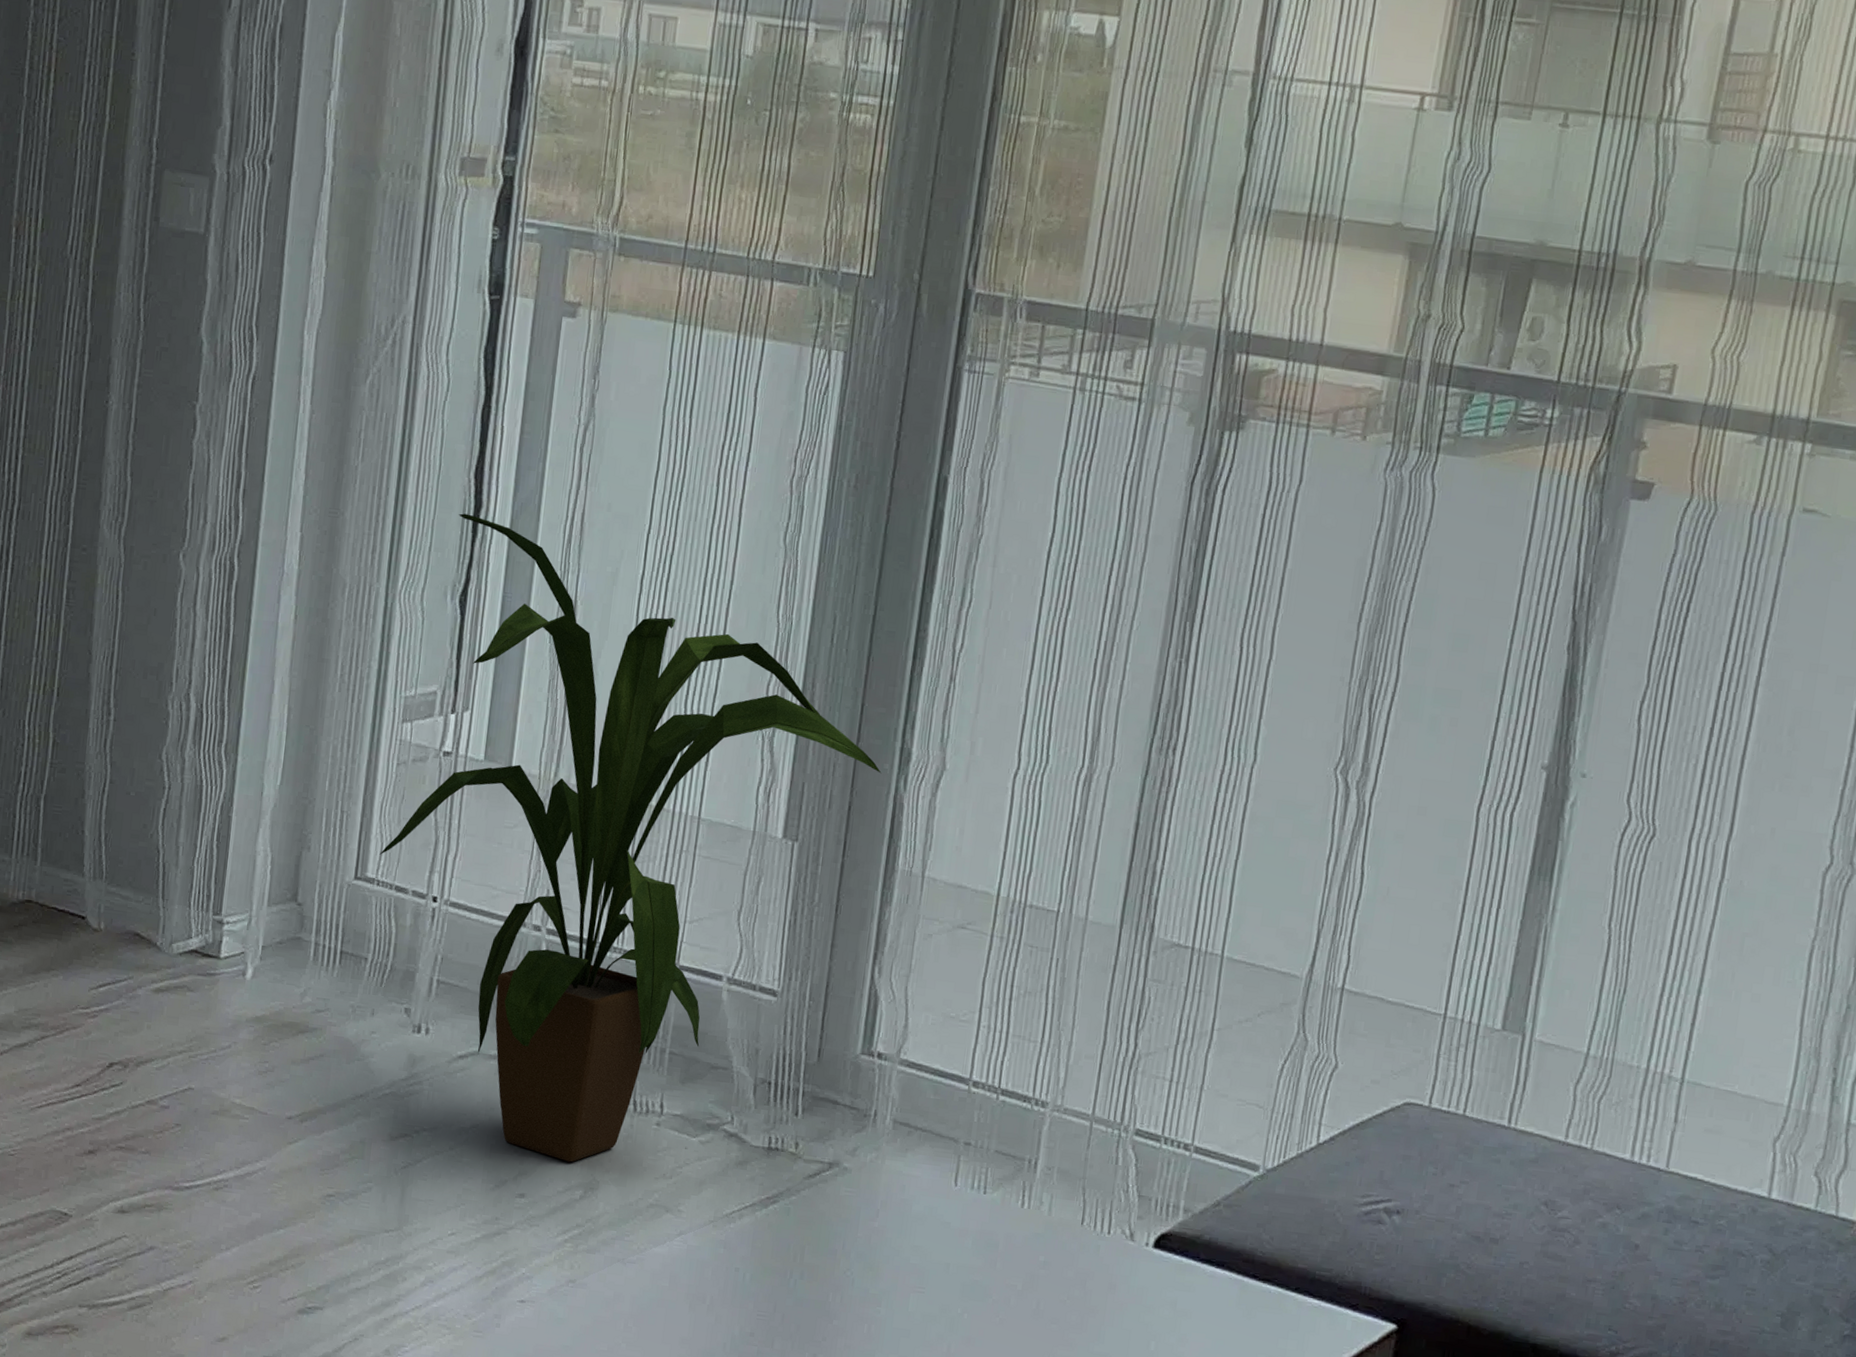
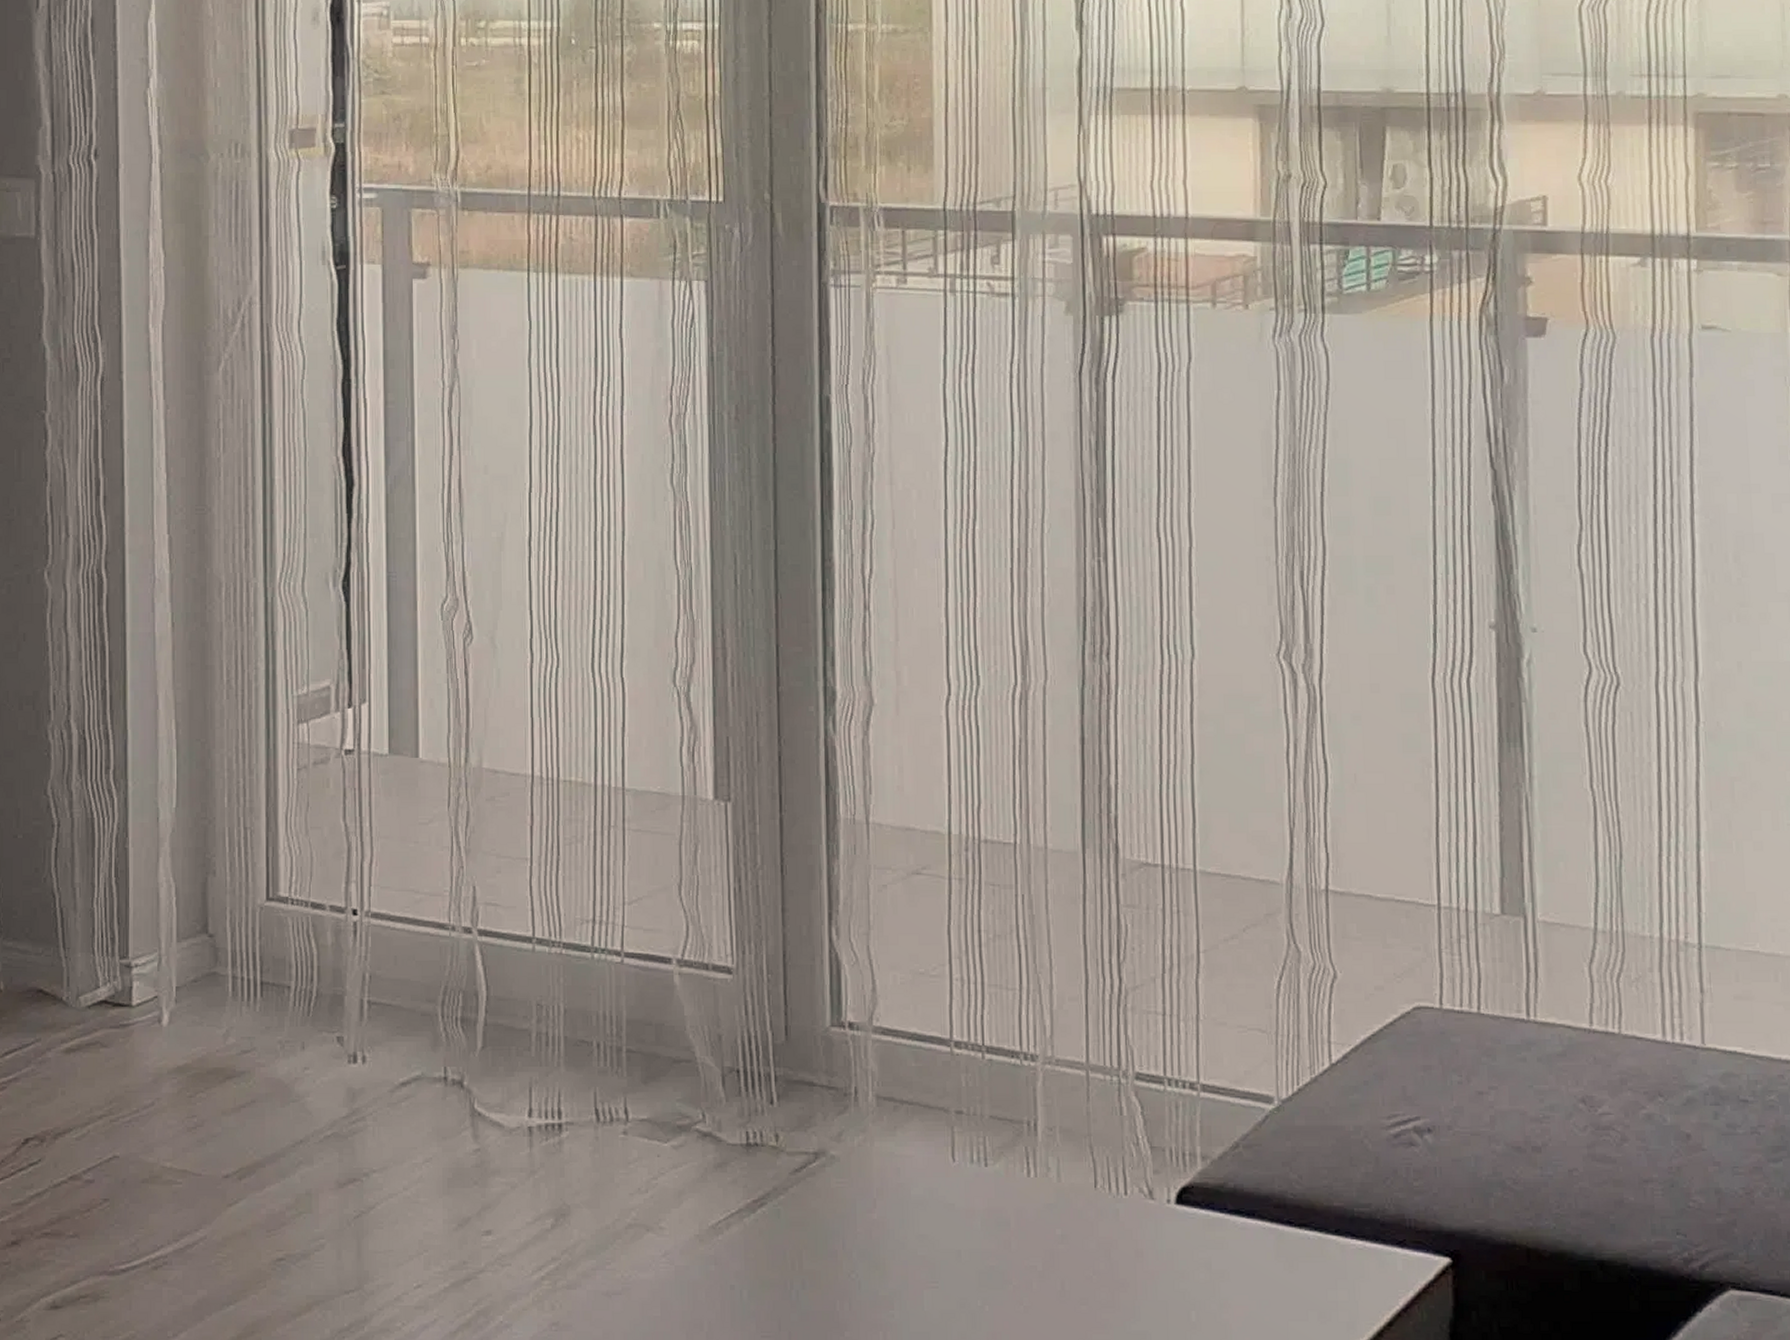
house plant: present [379,513,882,1162] -> none [290,494,808,1188]

